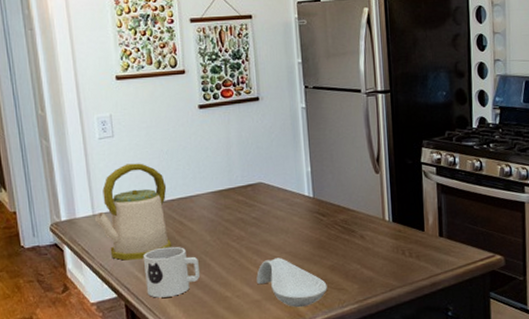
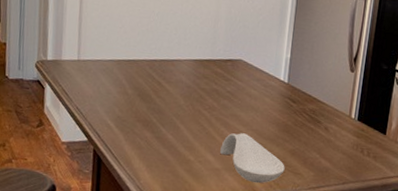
kettle: present [95,163,172,261] -> none [79,18,152,110]
mug: present [142,246,200,298] -> none [116,102,169,151]

